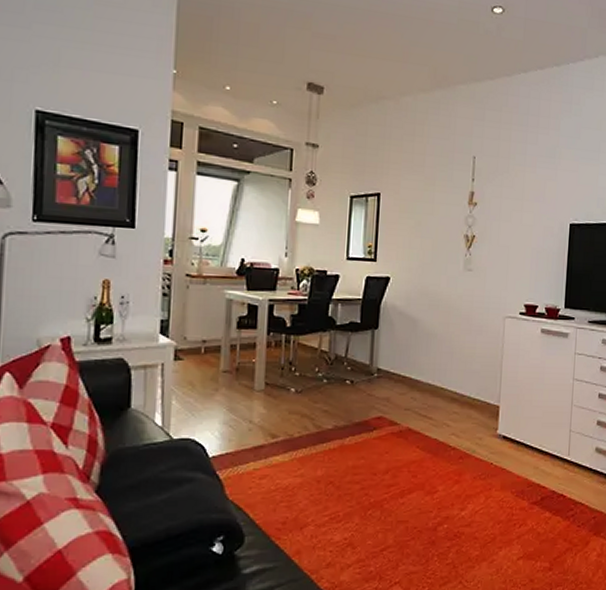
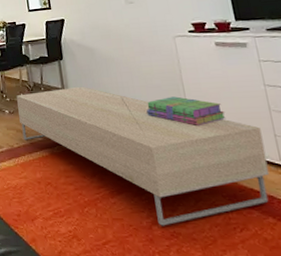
coffee table: none [308,364,560,527] -> present [17,86,270,226]
stack of books: none [459,384,534,418] -> present [146,96,227,125]

